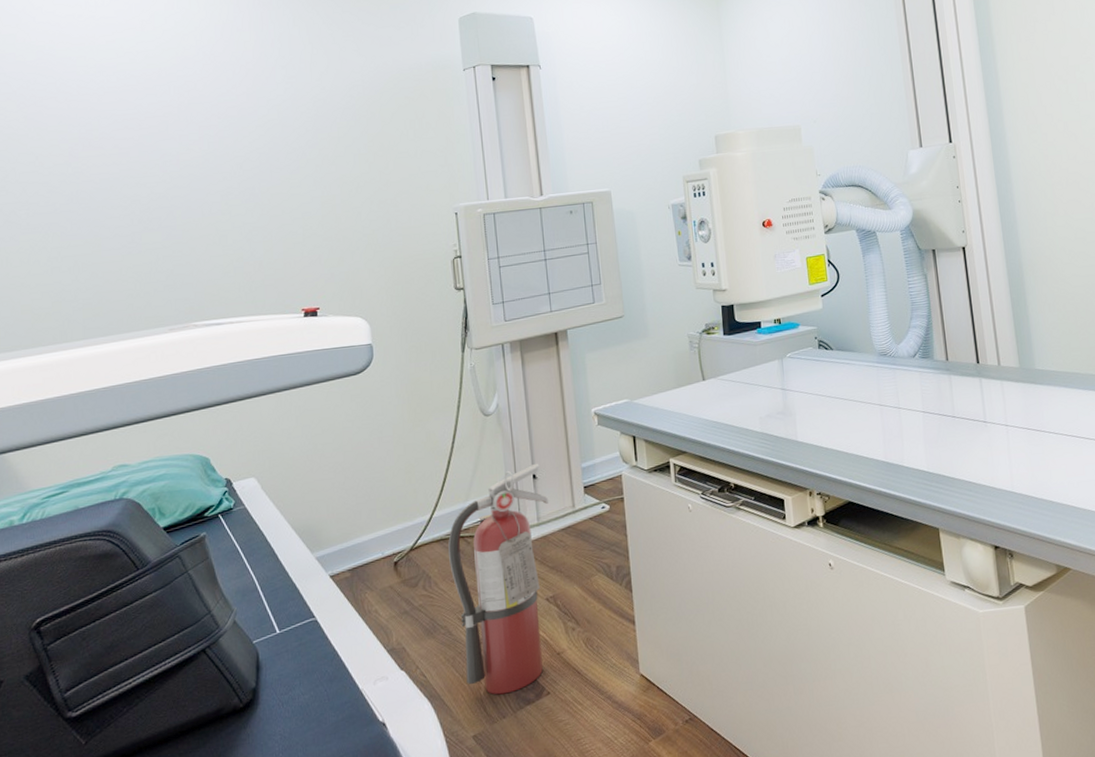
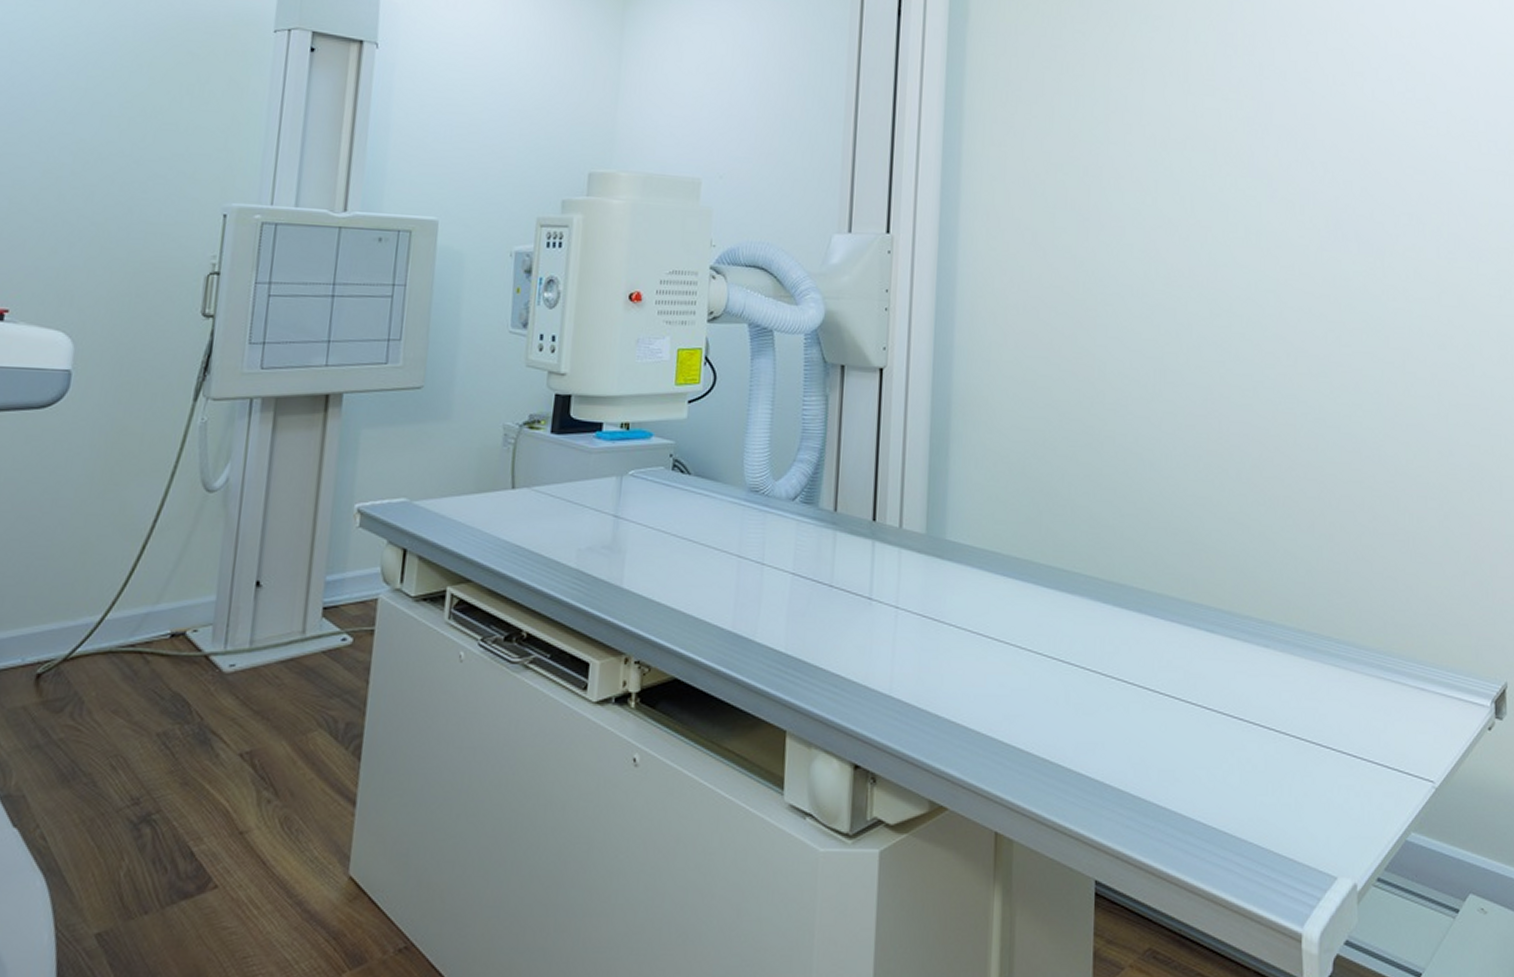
fire extinguisher: present [448,463,548,695] -> none [103,566,271,880]

